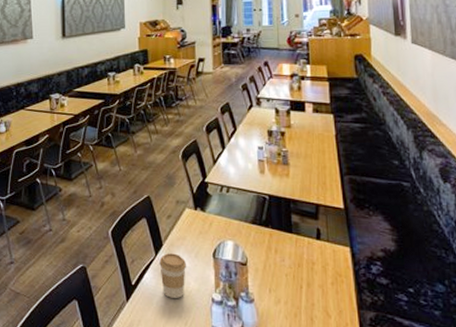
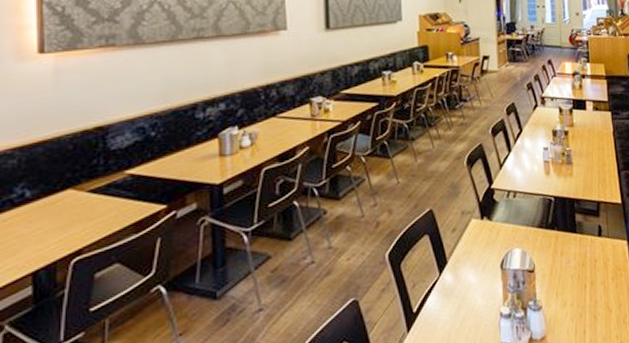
coffee cup: present [159,253,187,298] -> none [444,270,474,320]

